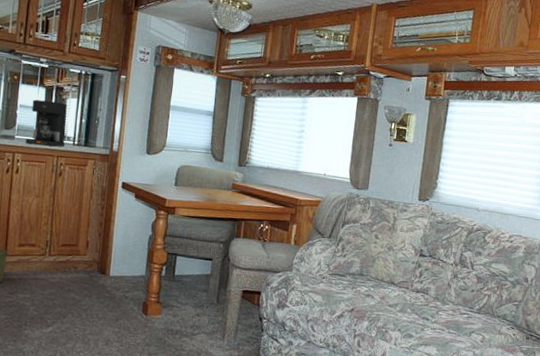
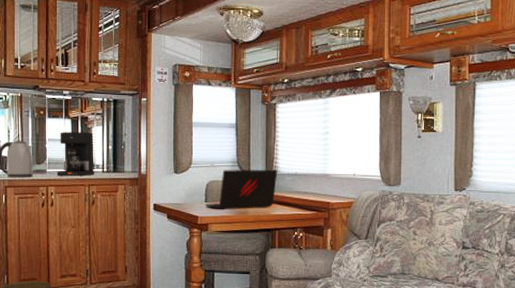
laptop: none [175,156,251,198] -> present [205,169,278,209]

